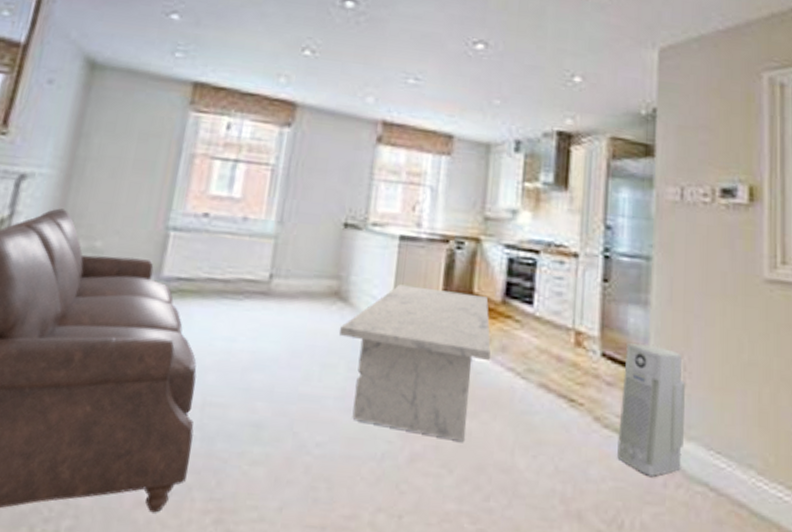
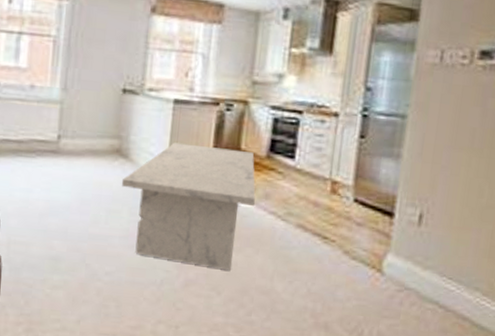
air purifier: present [617,343,685,476] -> none [362,191,427,297]

